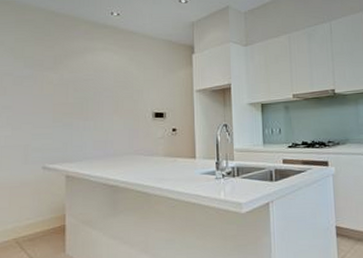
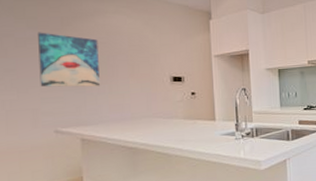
wall art: none [32,70,86,124] -> present [38,32,100,87]

